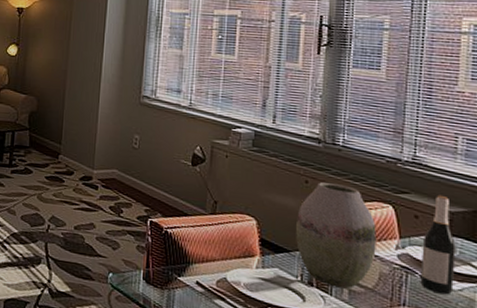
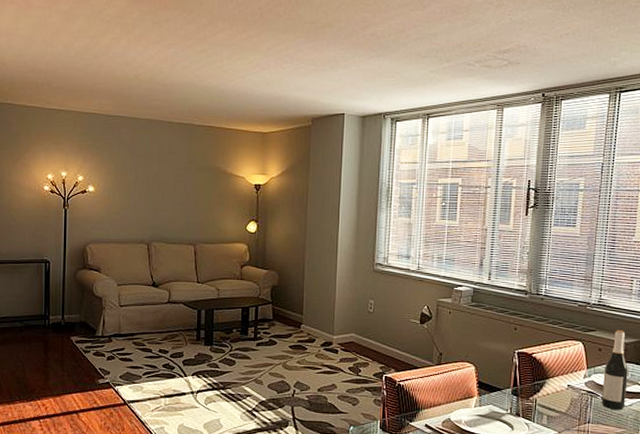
vase: present [296,182,376,289] -> none [507,327,570,415]

